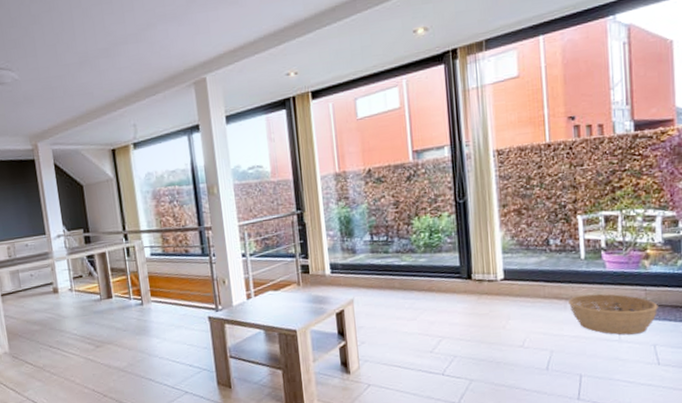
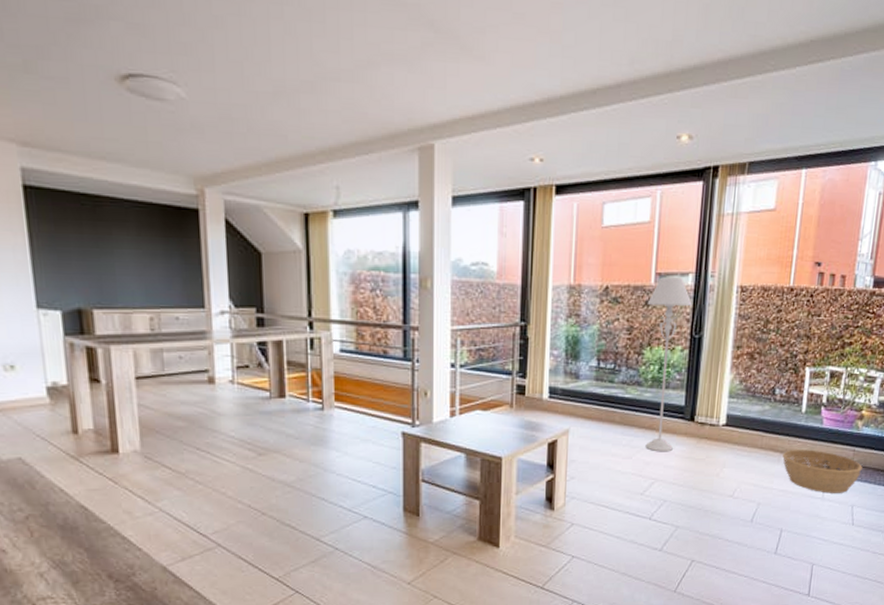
floor lamp: none [408,151,455,312] -> present [645,277,692,452]

